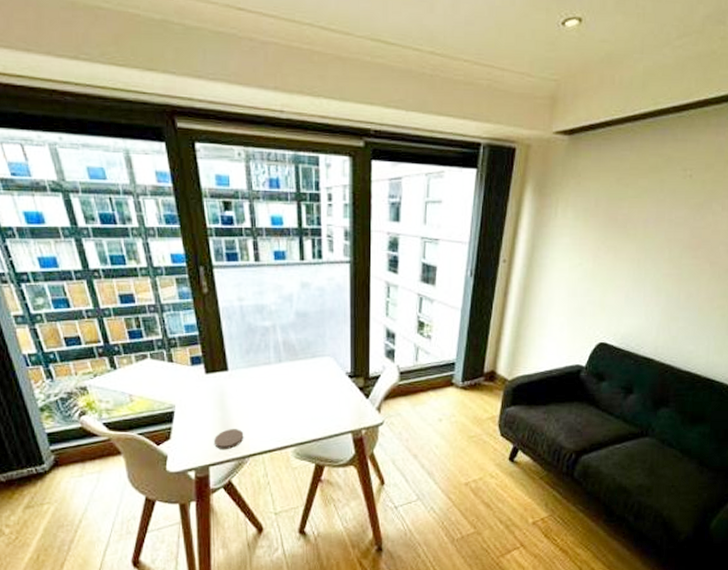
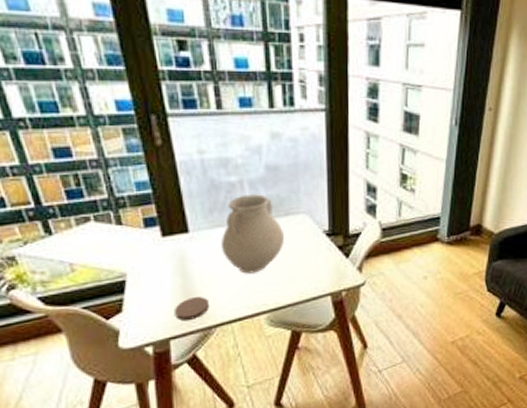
vase: none [256,338,311,410] -> present [221,194,285,274]

